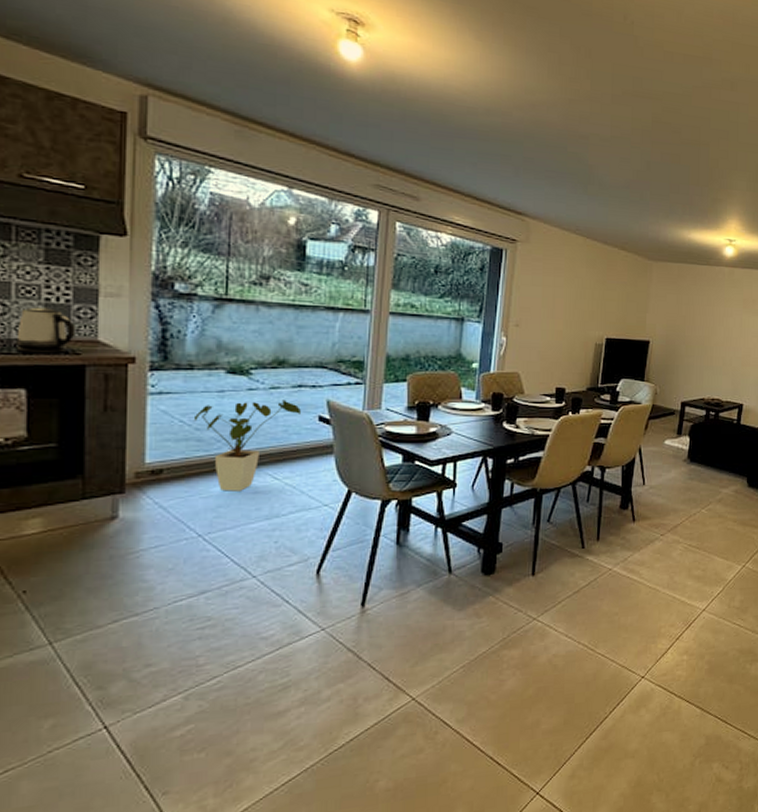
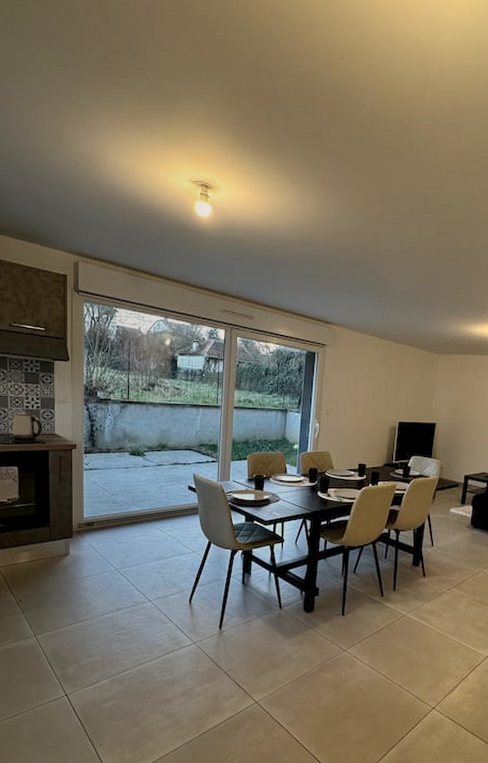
house plant: present [193,399,301,492] -> none [111,474,176,539]

